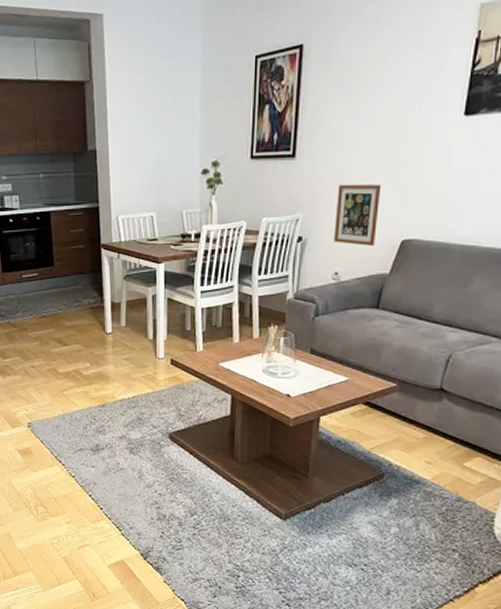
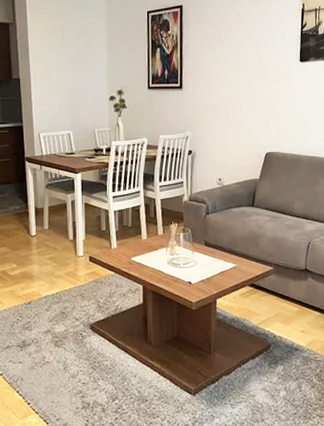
picture frame: present [334,184,382,246] -> none [215,110,248,157]

